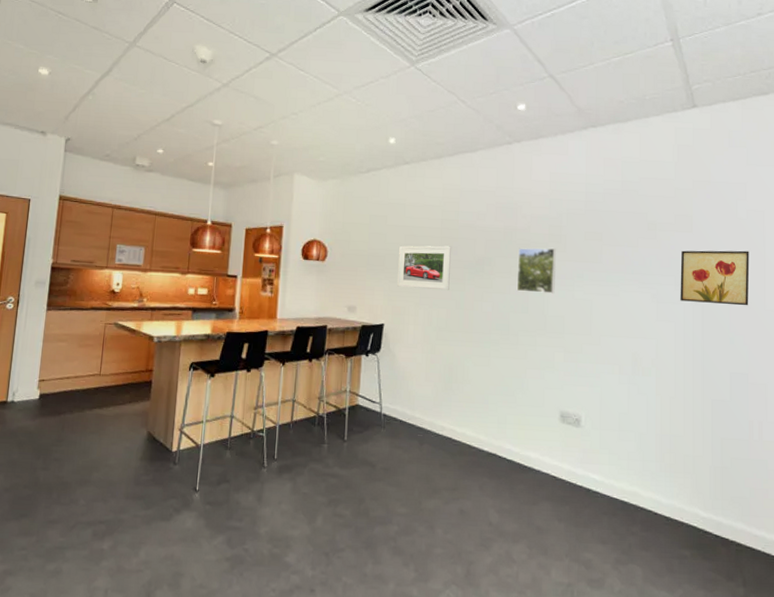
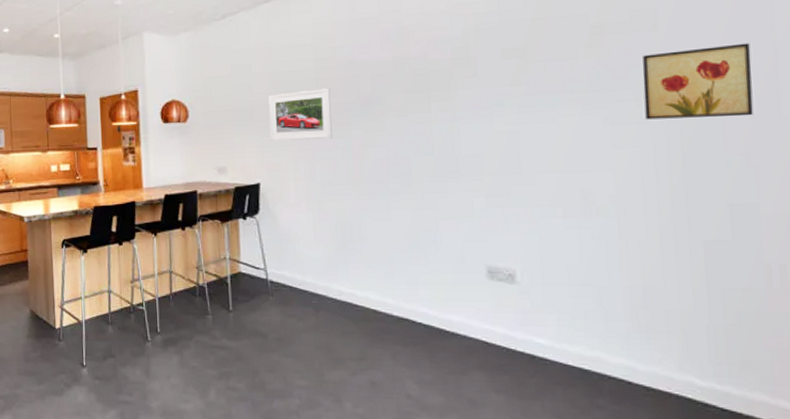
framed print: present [516,247,557,294] -> none [414,75,467,131]

